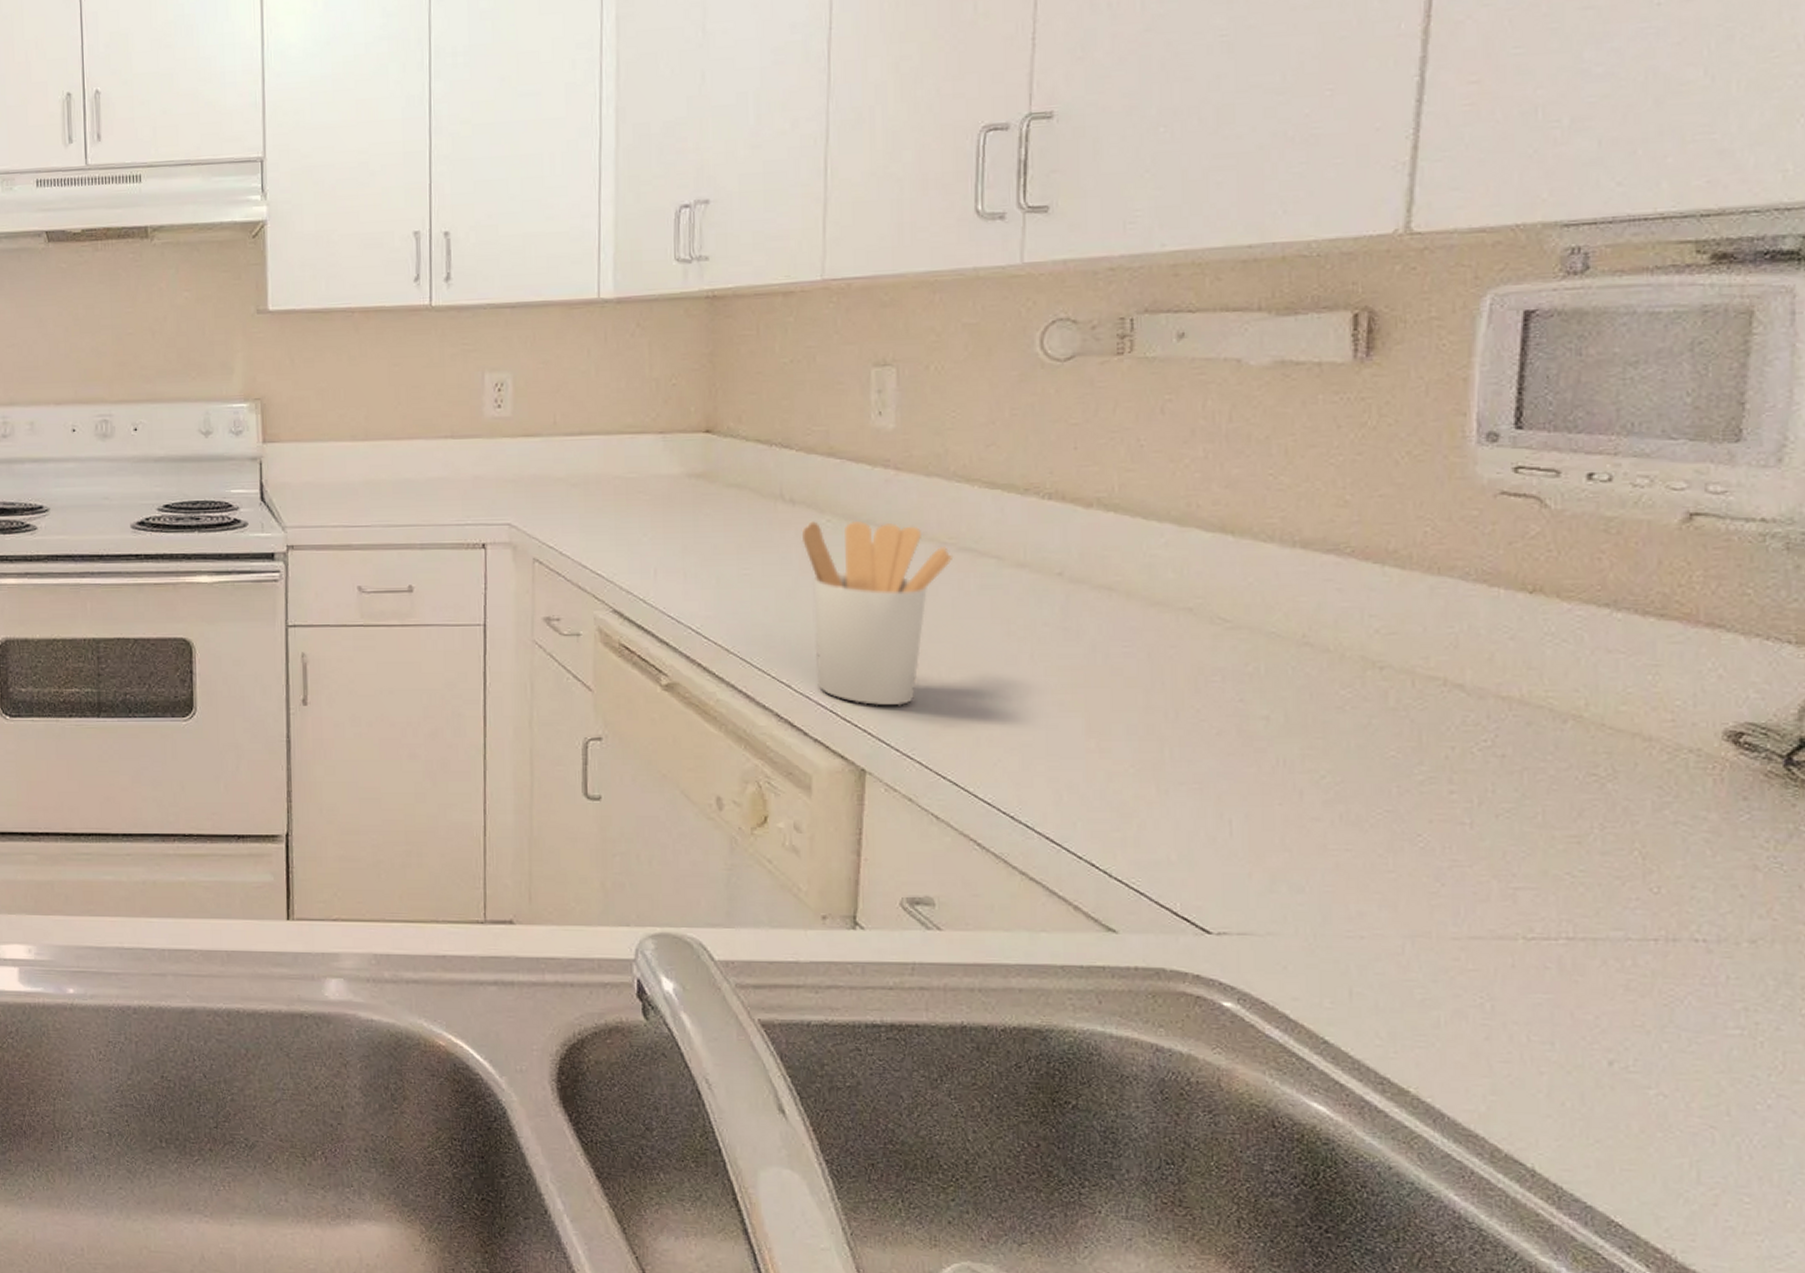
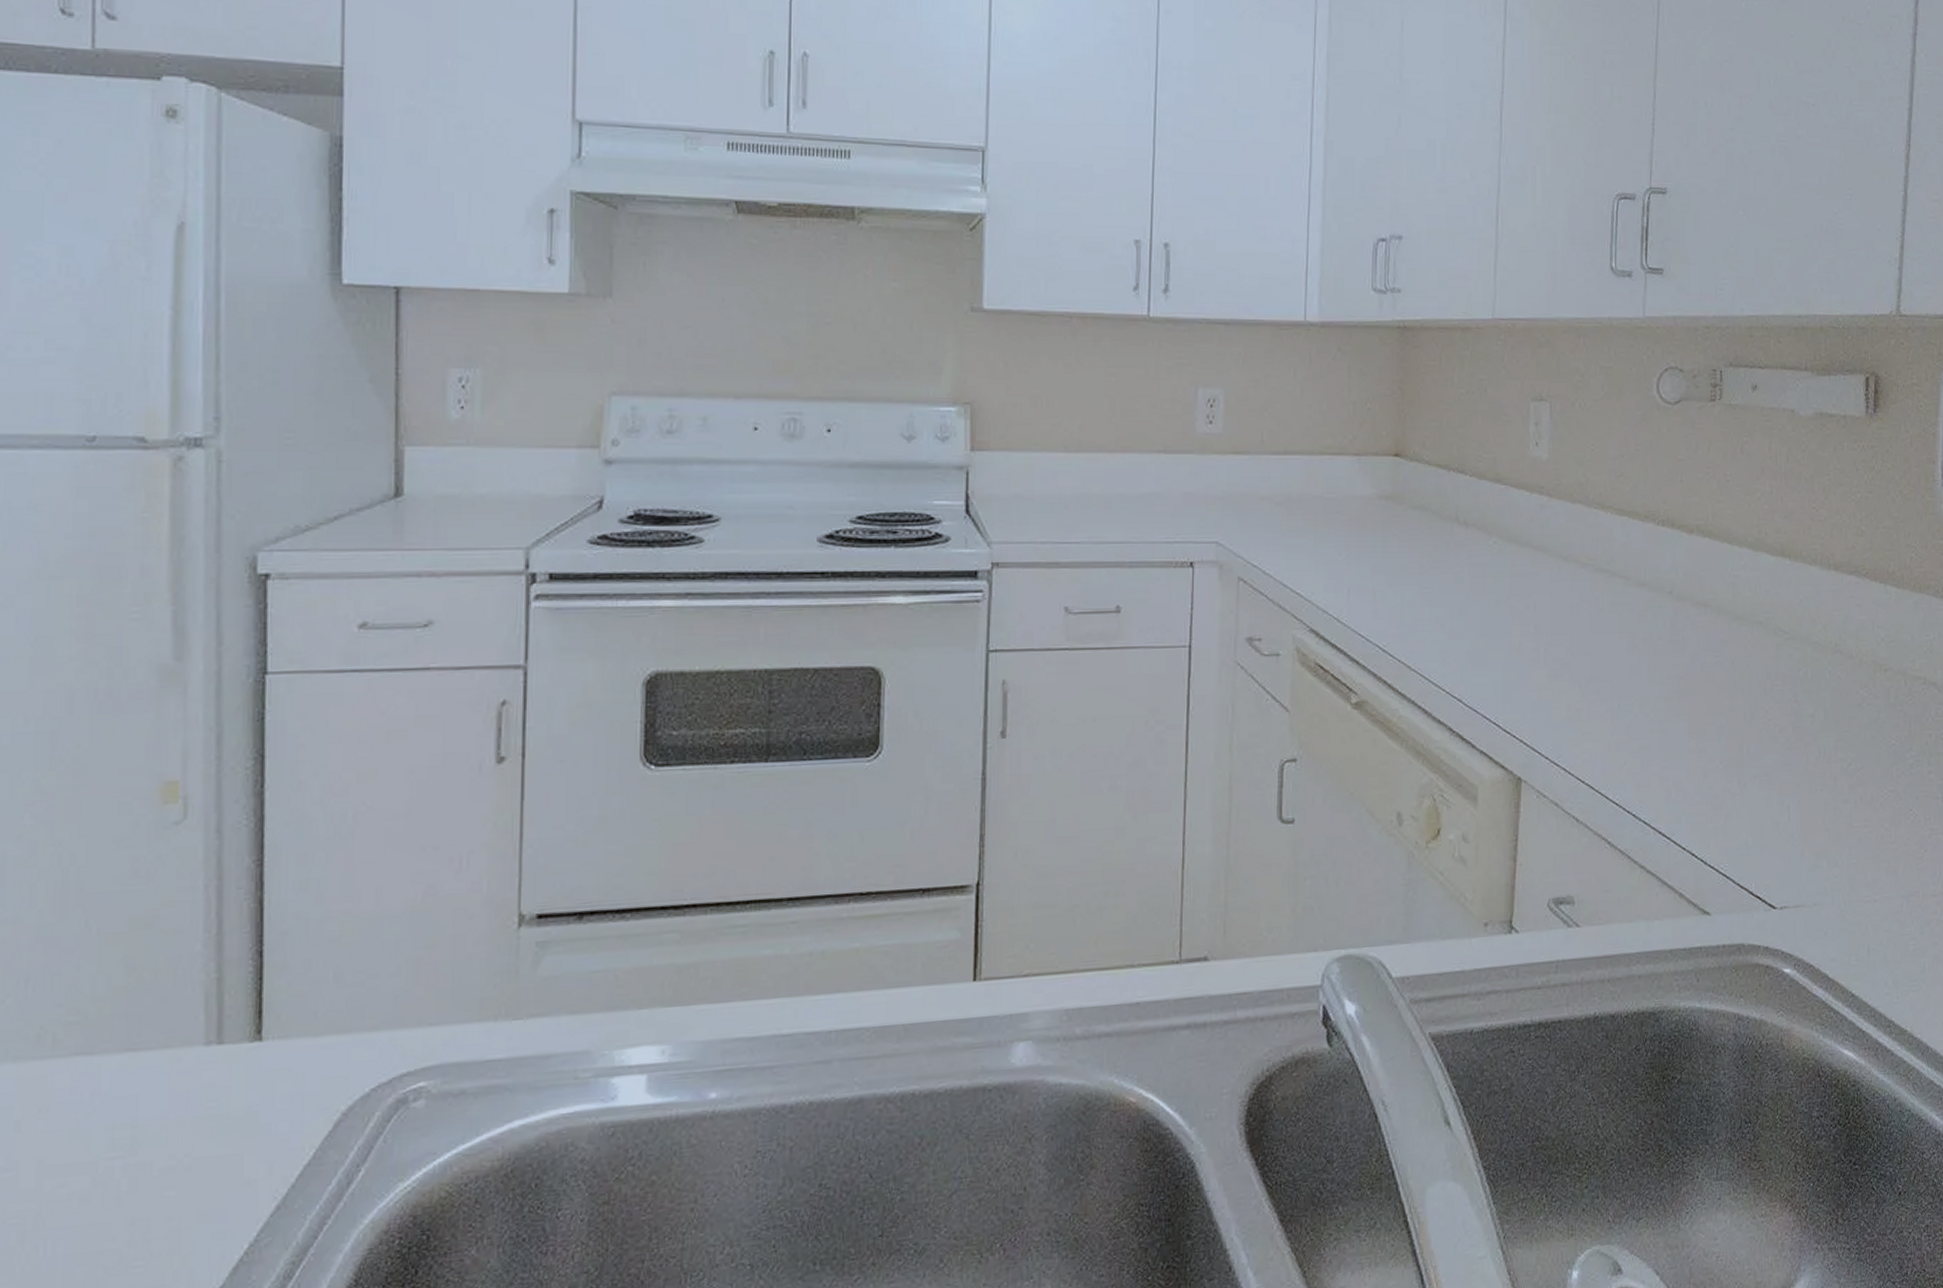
utensil holder: present [801,521,954,706] -> none [1472,543,1592,716]

